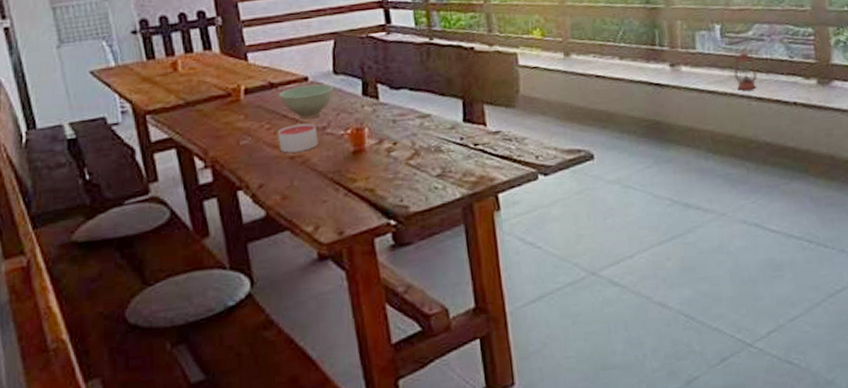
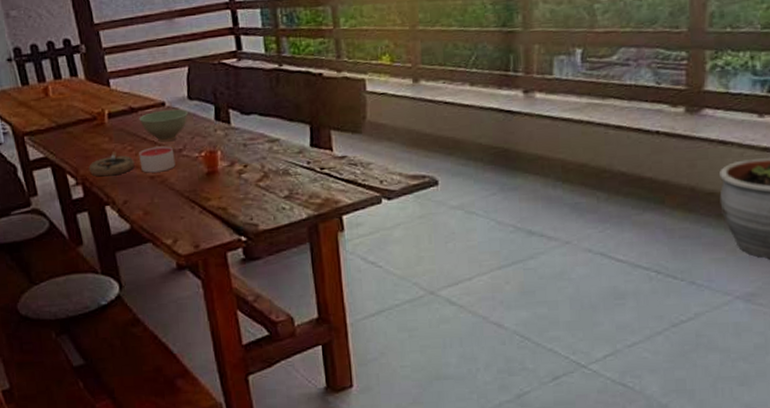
ashtray: none [220,130,273,159] -> present [89,151,135,177]
lantern: present [733,37,758,92] -> none [592,61,619,120]

